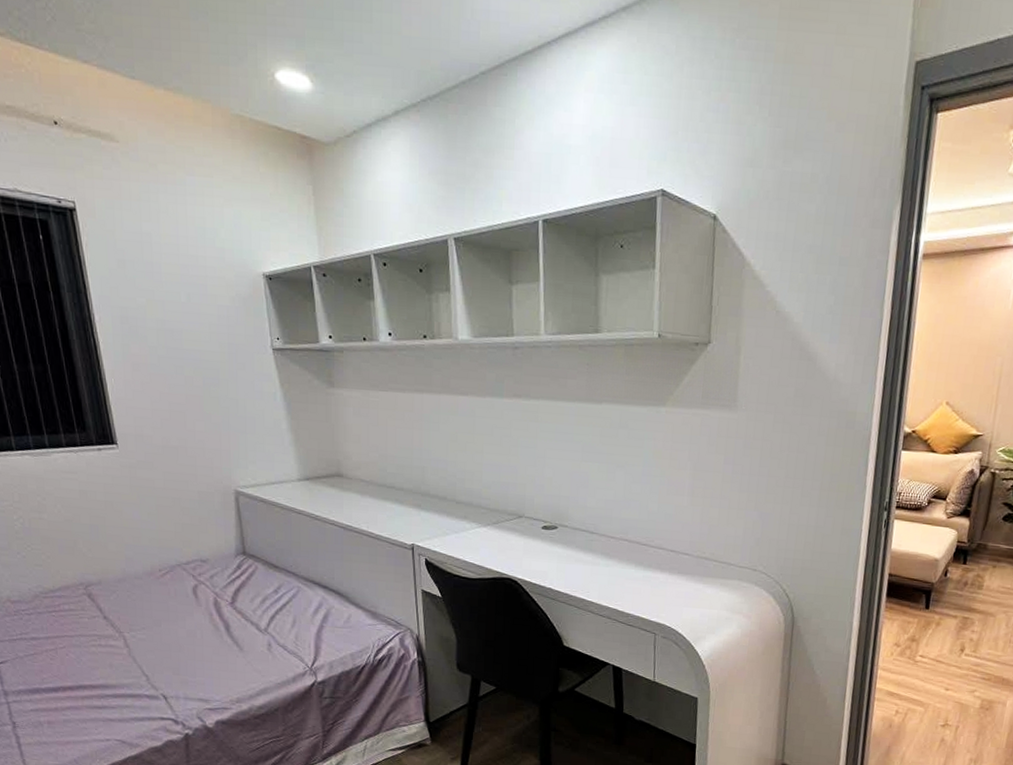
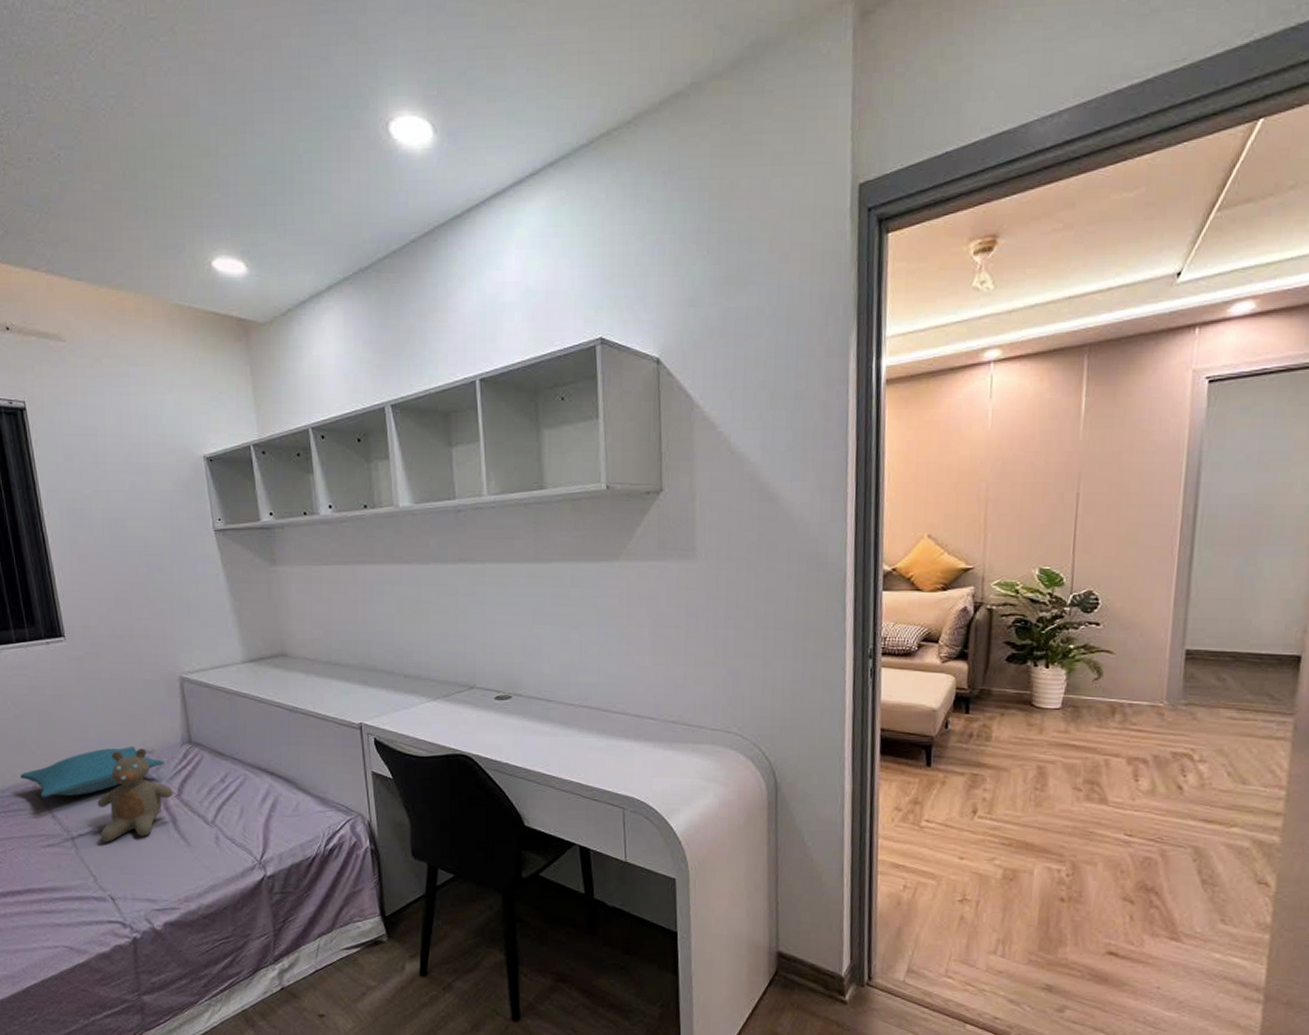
pillow: none [70,554,218,600] -> present [19,746,164,798]
teddy bear: none [150,557,226,644] -> present [97,748,173,842]

